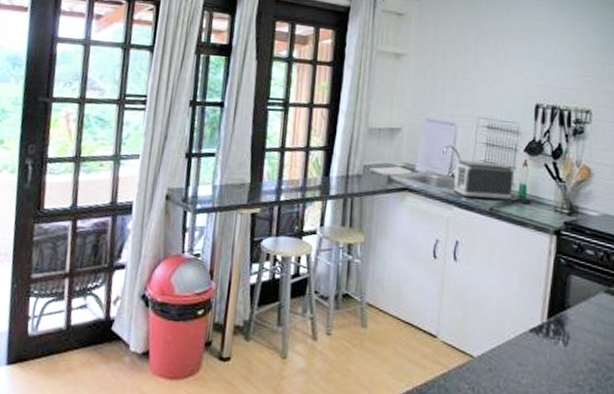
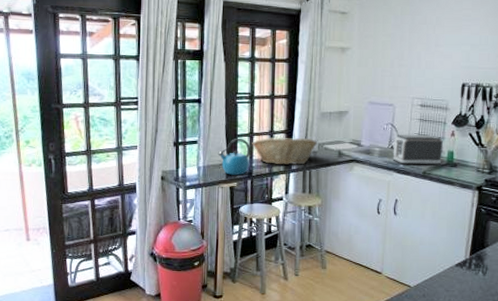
kettle: none [239,153,281,199] -> present [217,139,251,175]
fruit basket: none [282,154,362,191] -> present [252,137,317,166]

